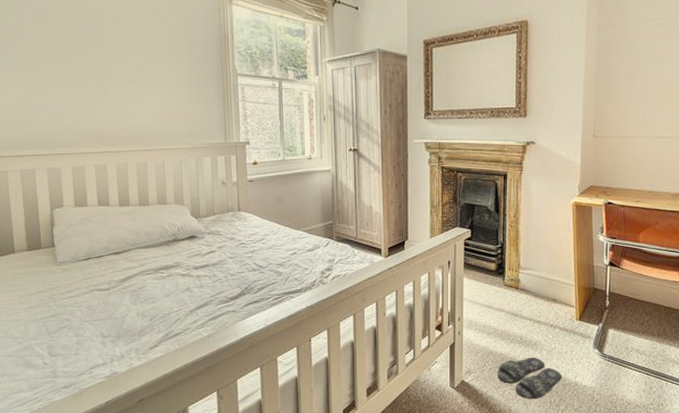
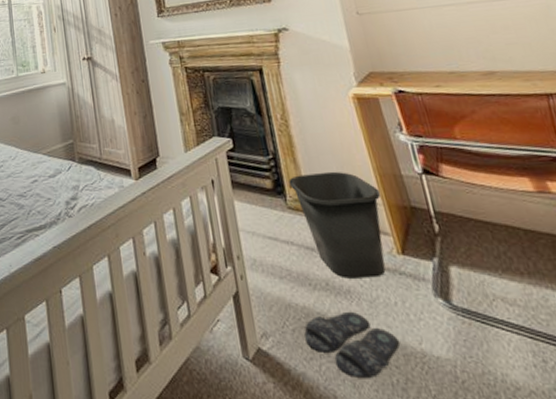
waste bin: none [509,260,575,336] -> present [288,171,386,279]

